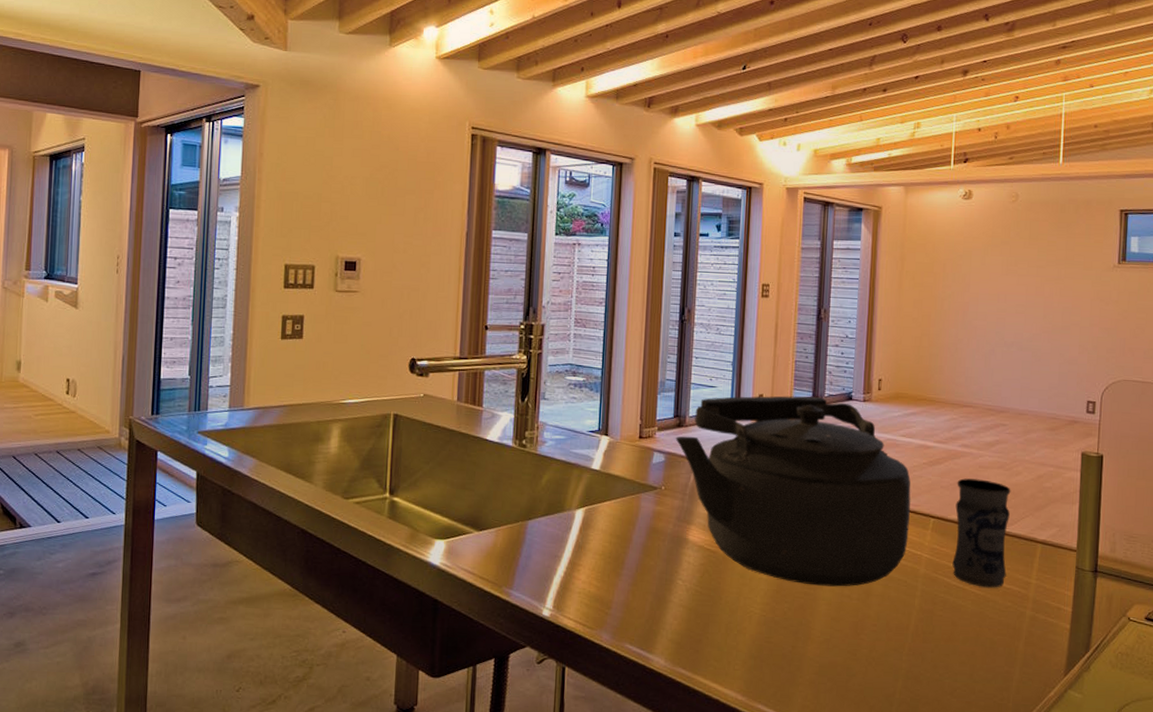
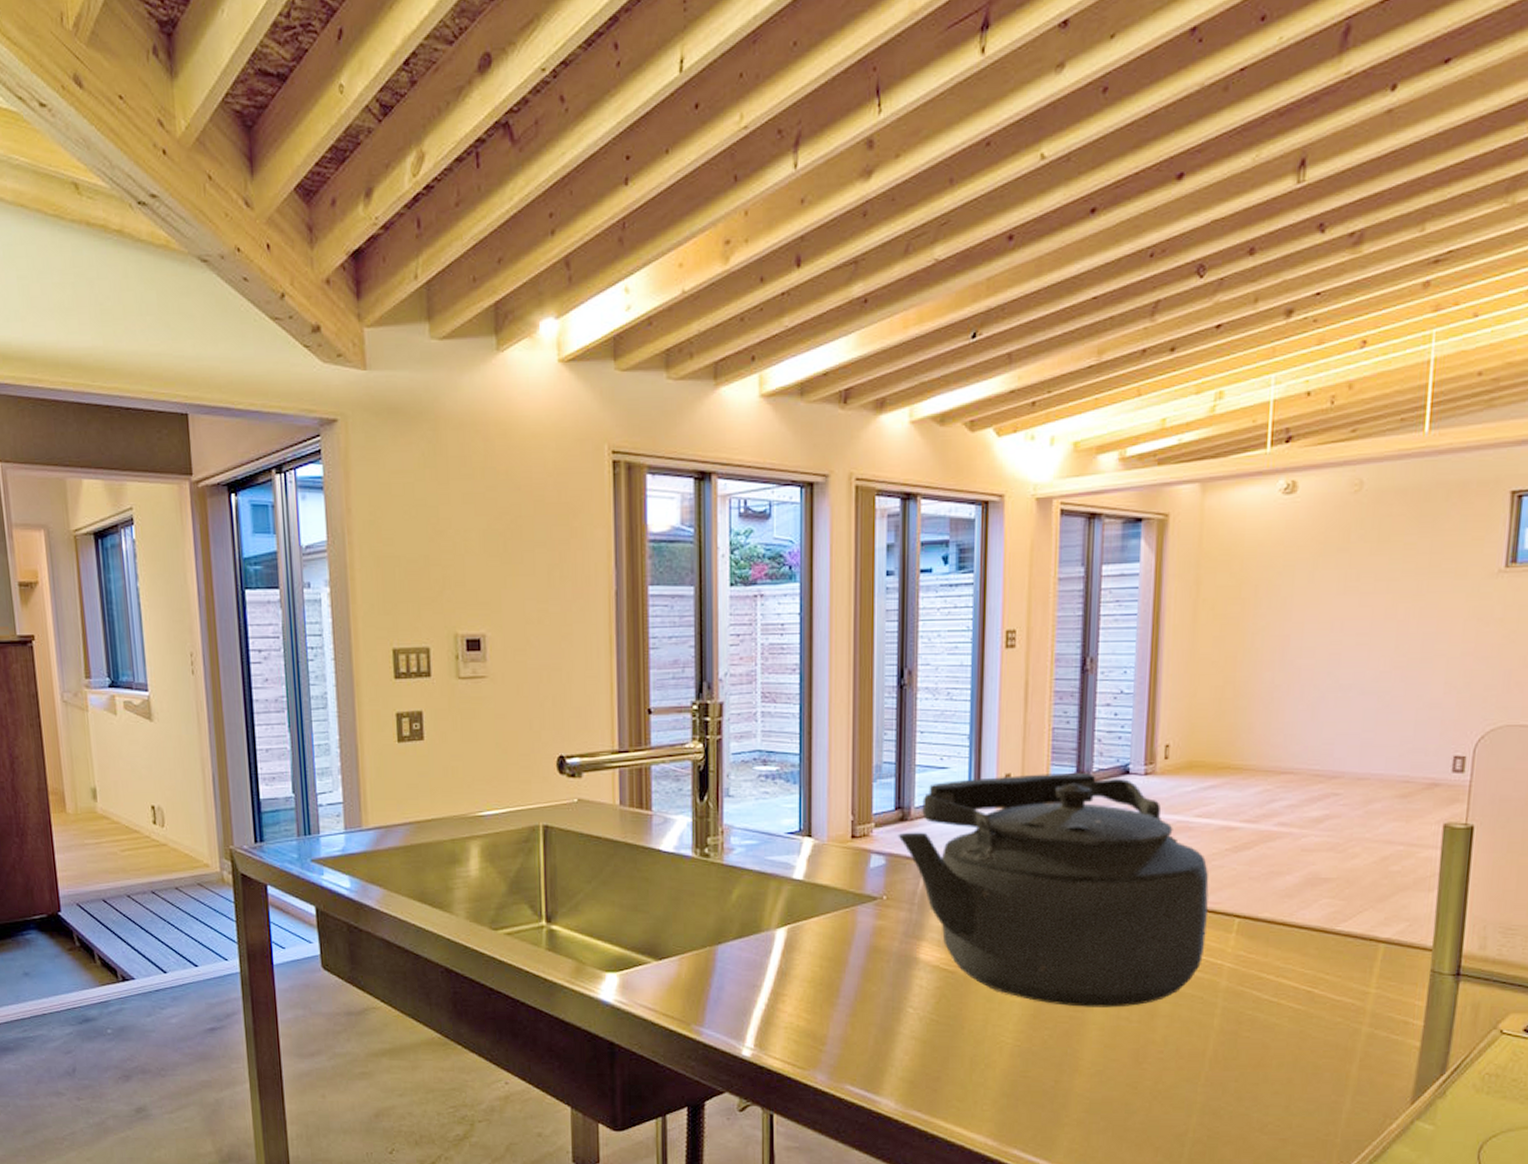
jar: present [952,478,1011,588] -> none [1263,866,1345,1001]

